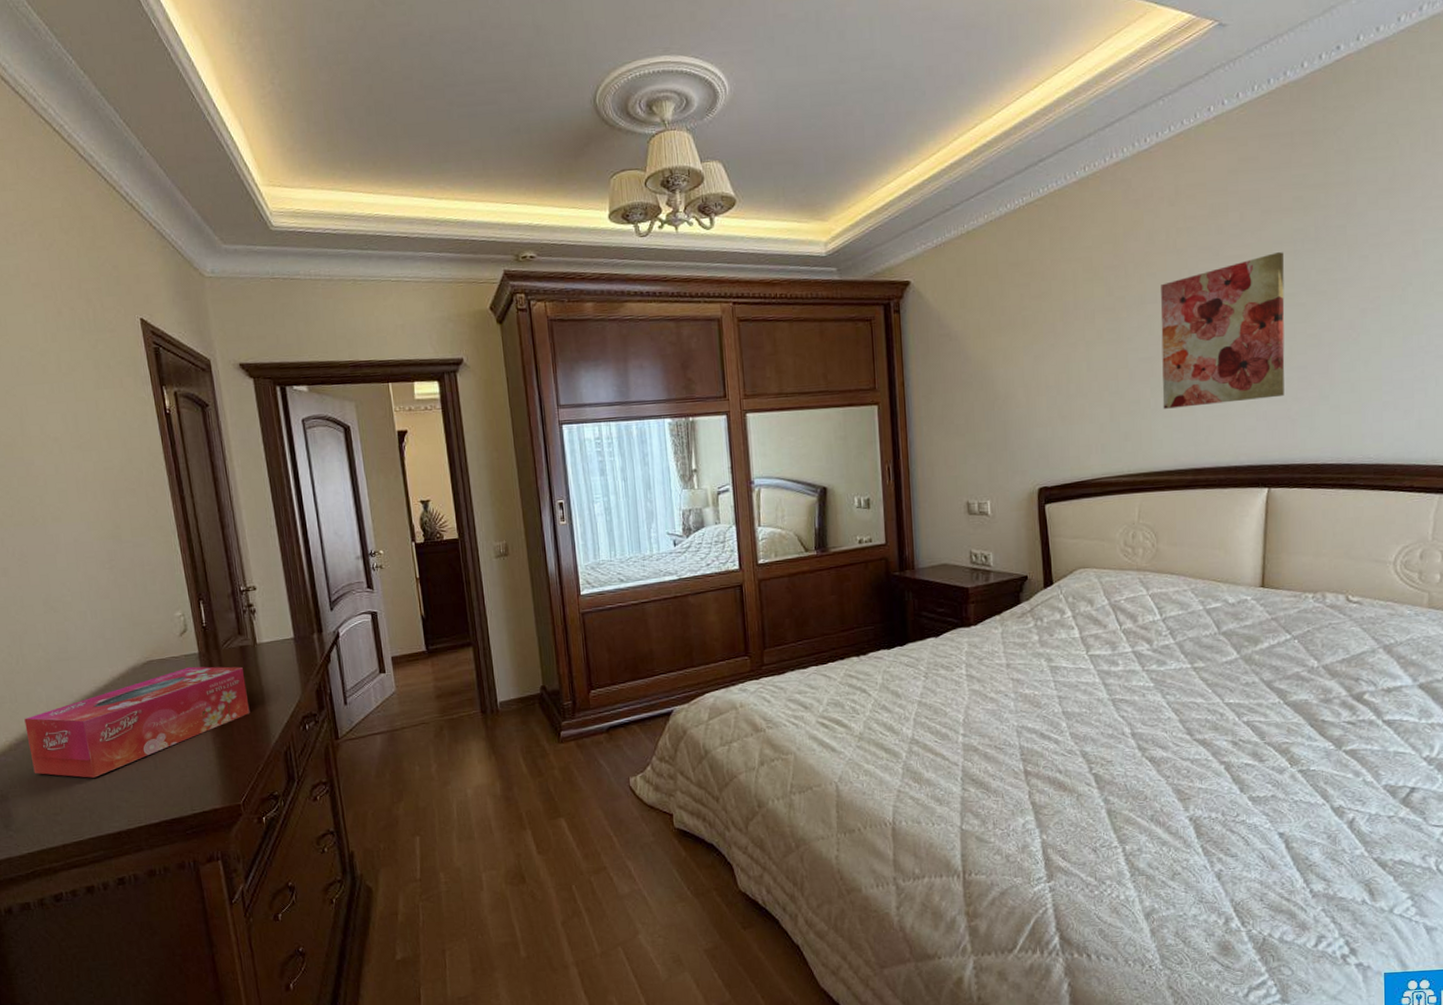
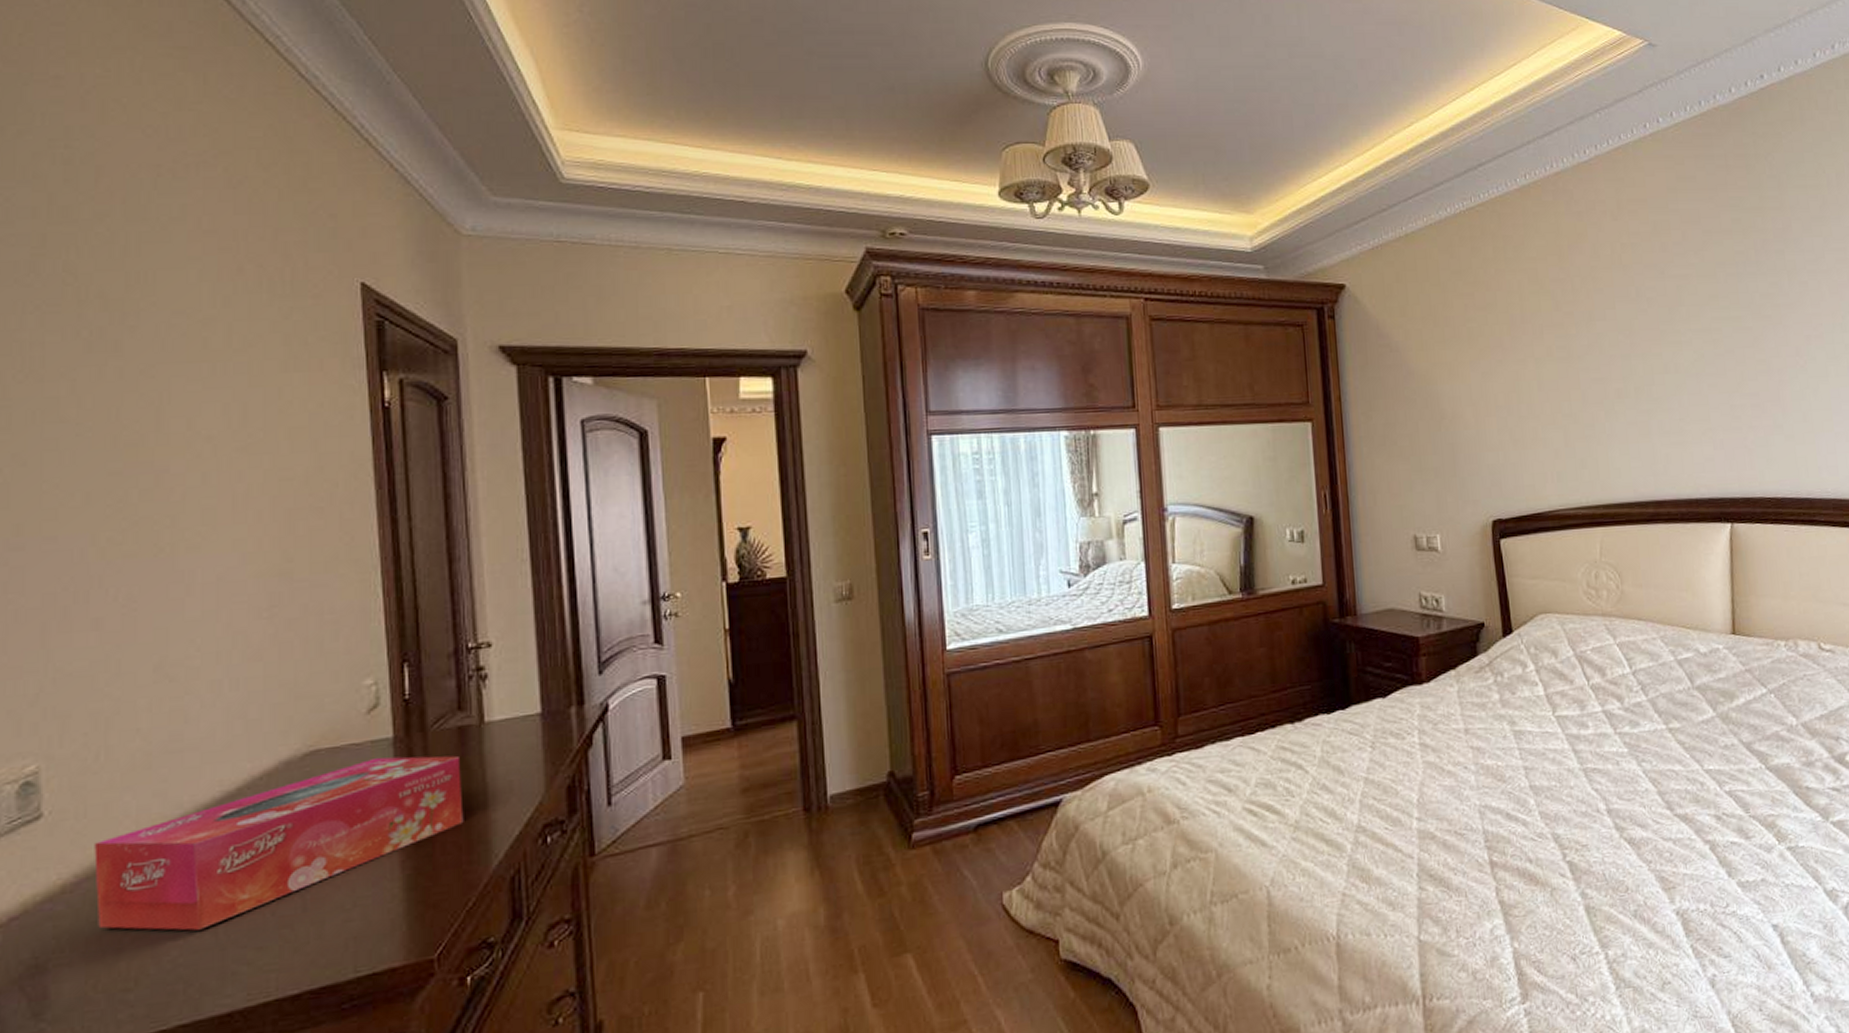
wall art: present [1160,252,1285,409] -> none [1609,274,1739,435]

